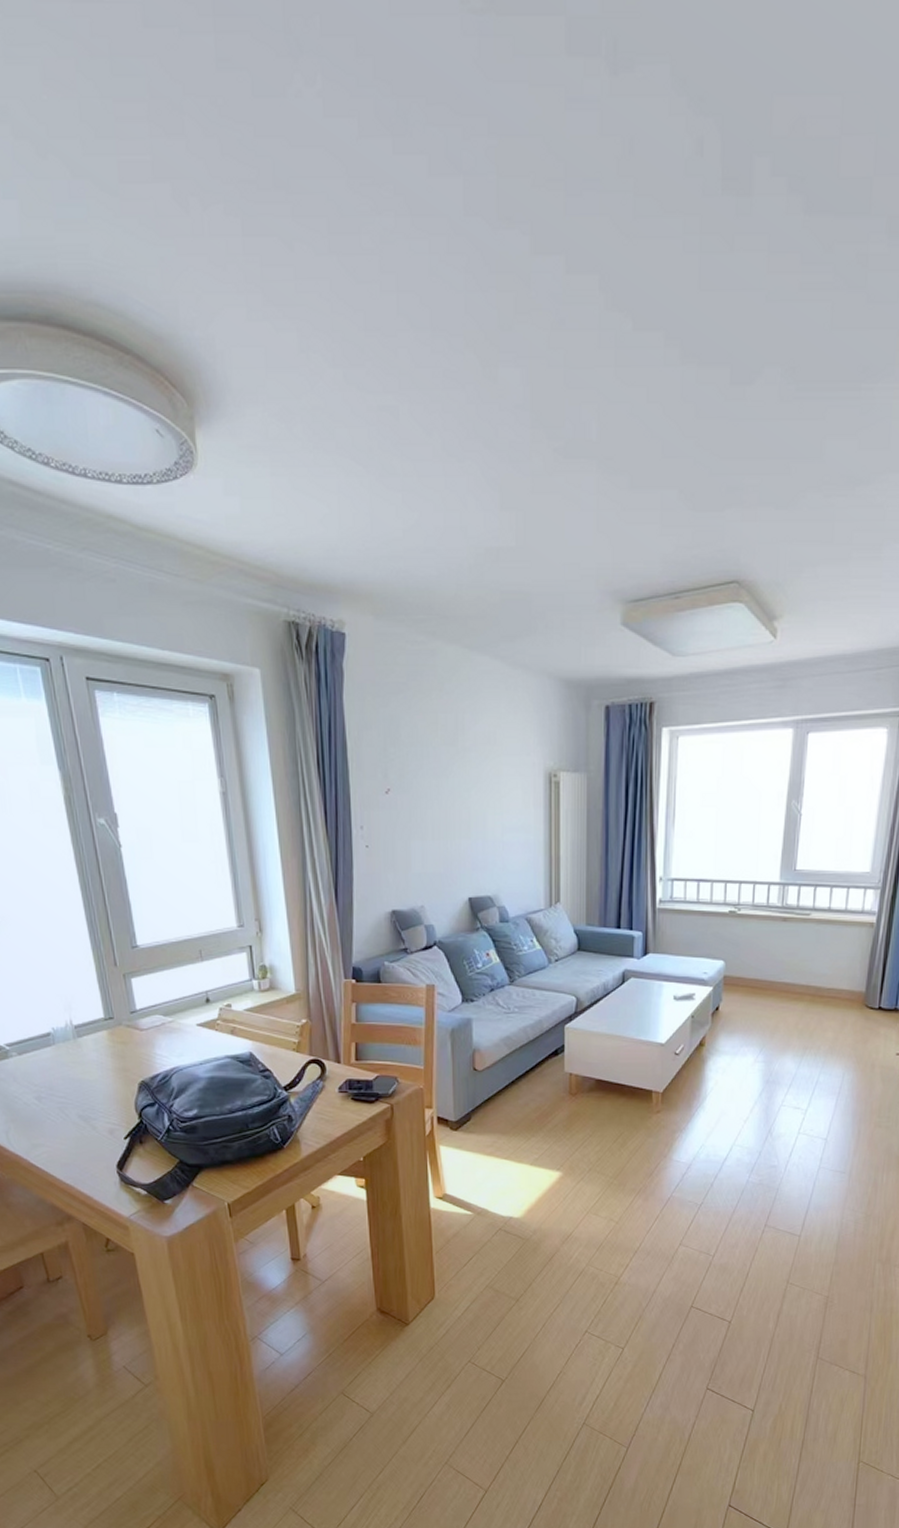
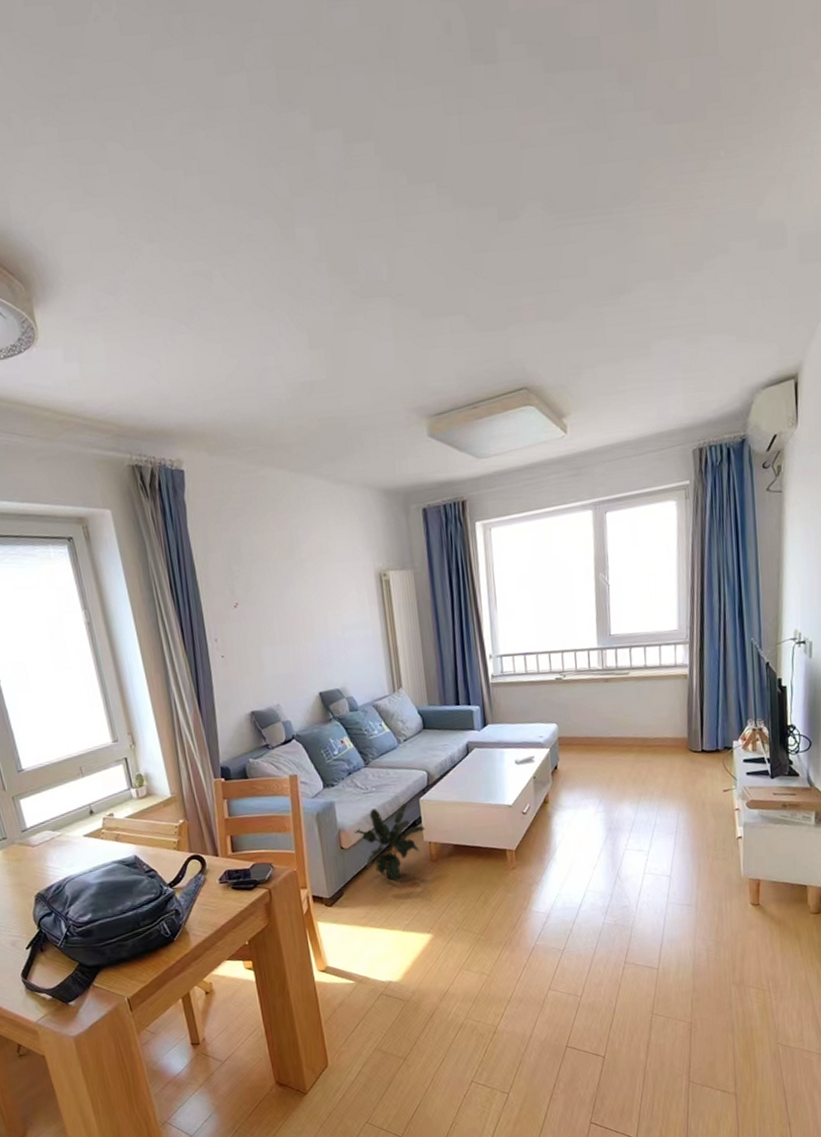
potted plant: none [490,1029,567,1112] -> present [354,804,425,882]

